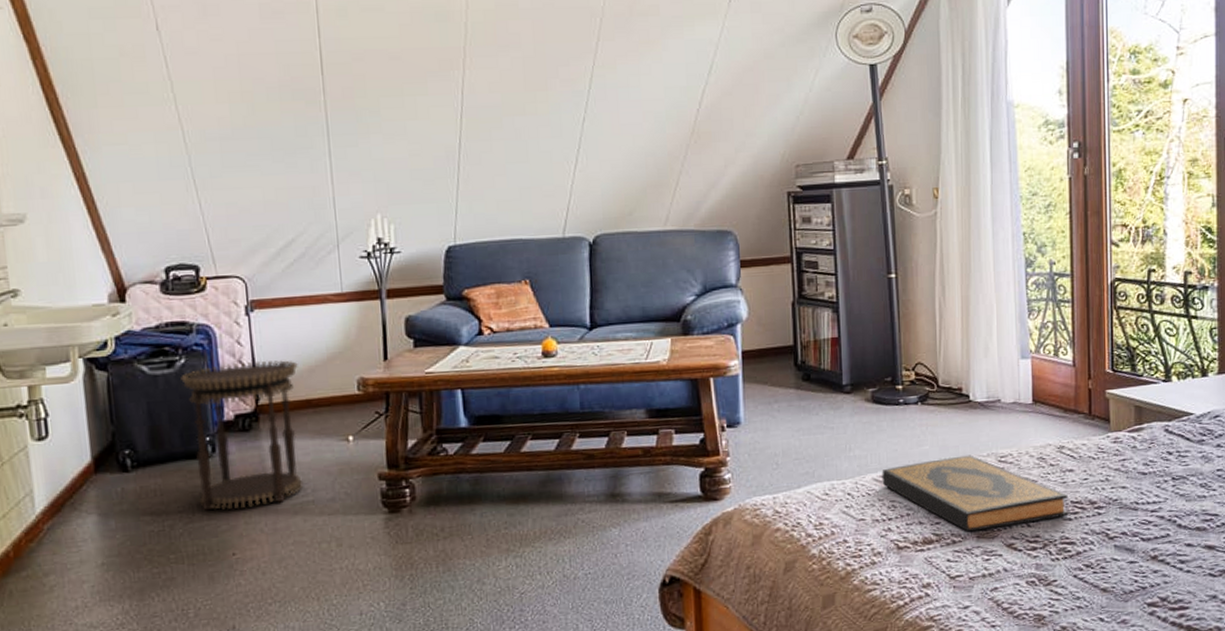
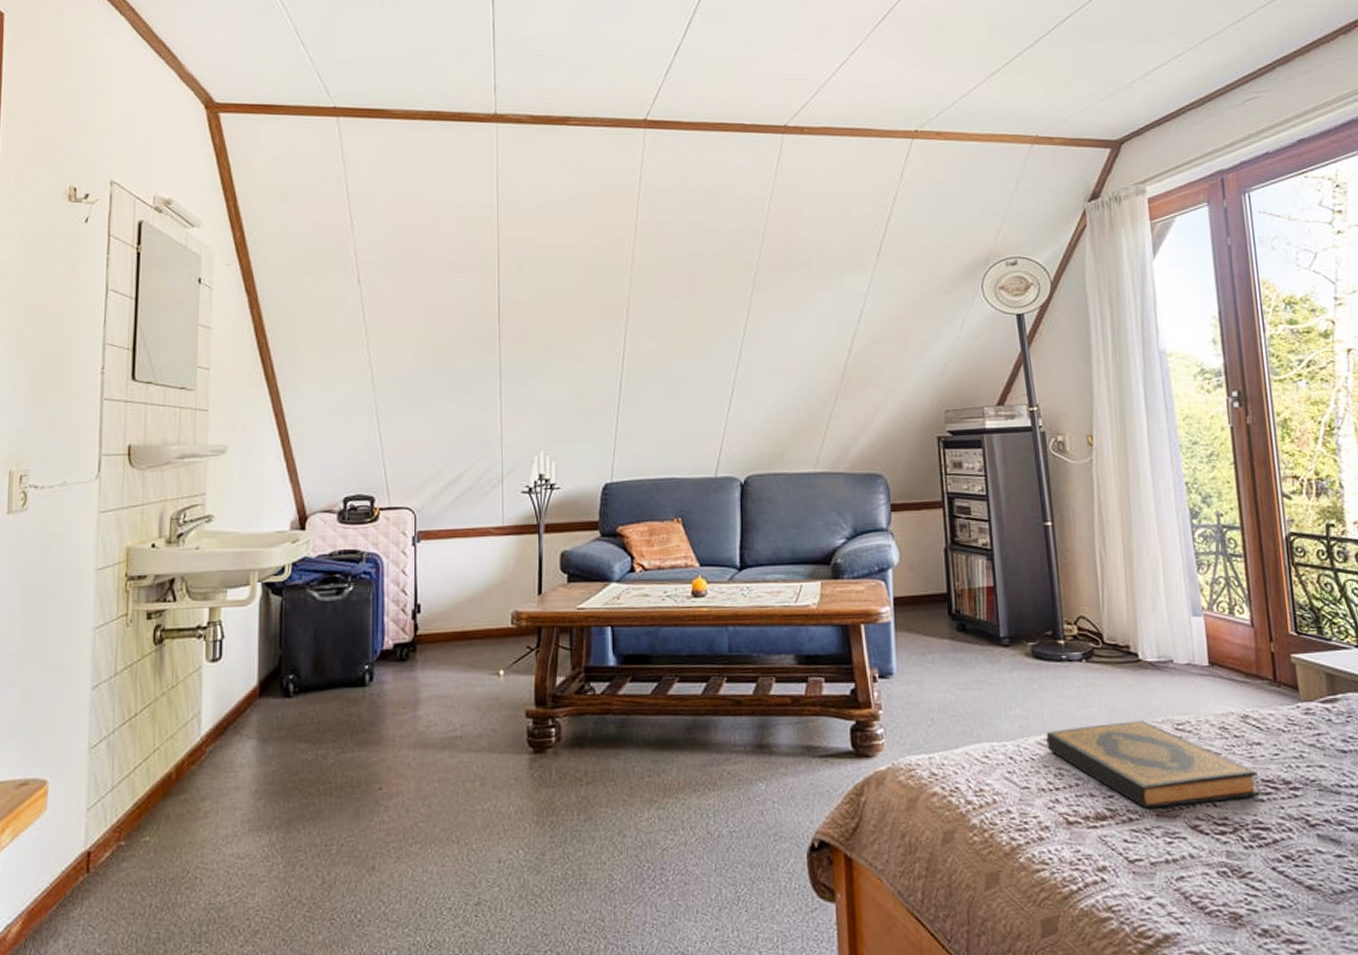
side table: present [181,360,304,511] -> none [347,590,457,742]

